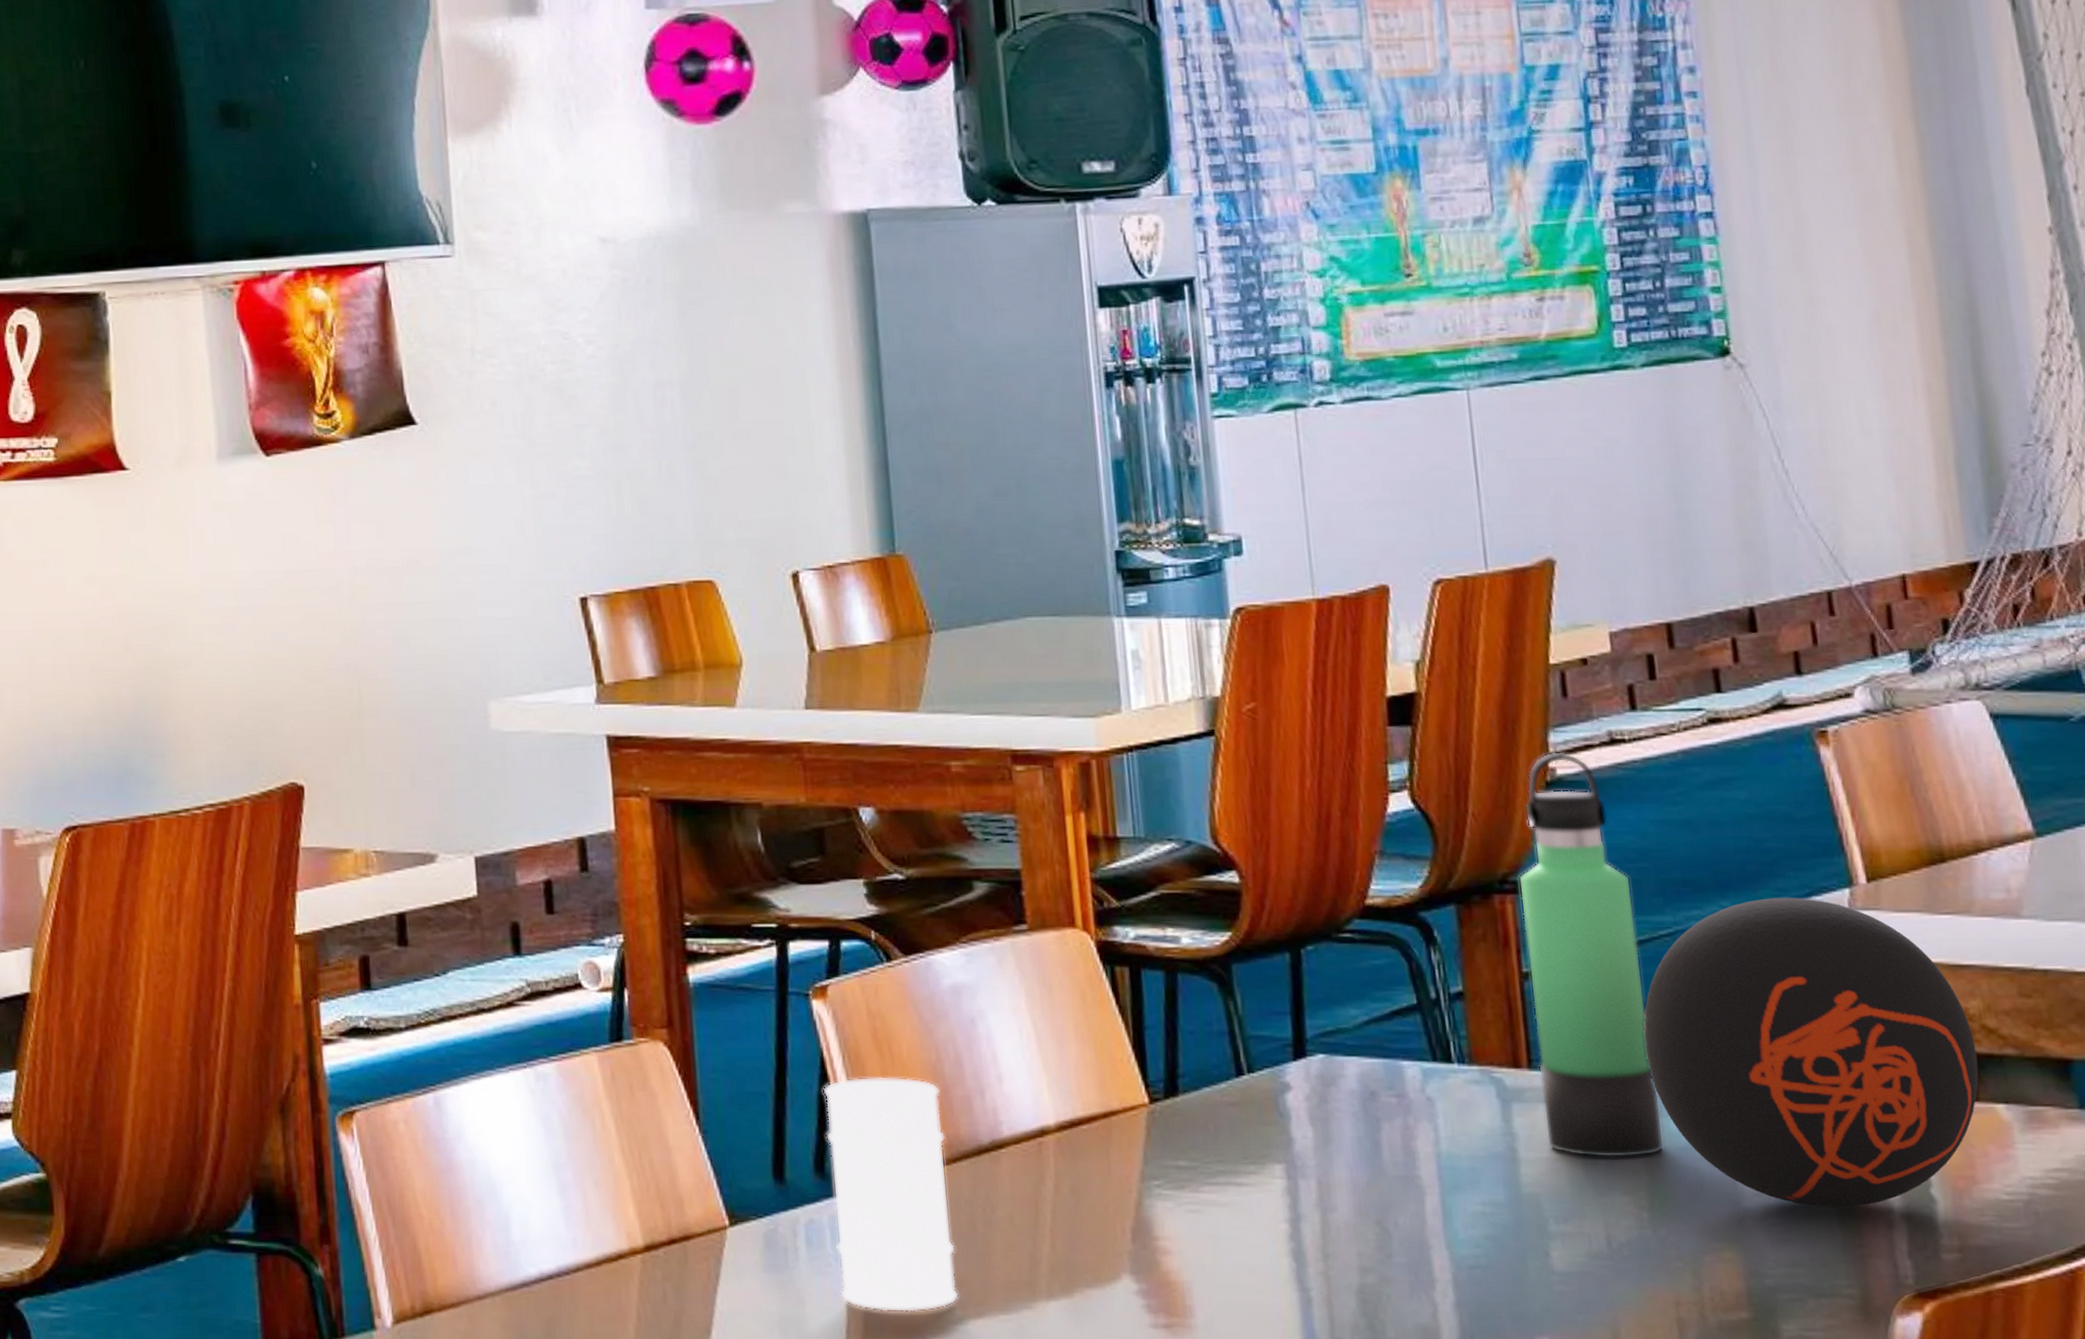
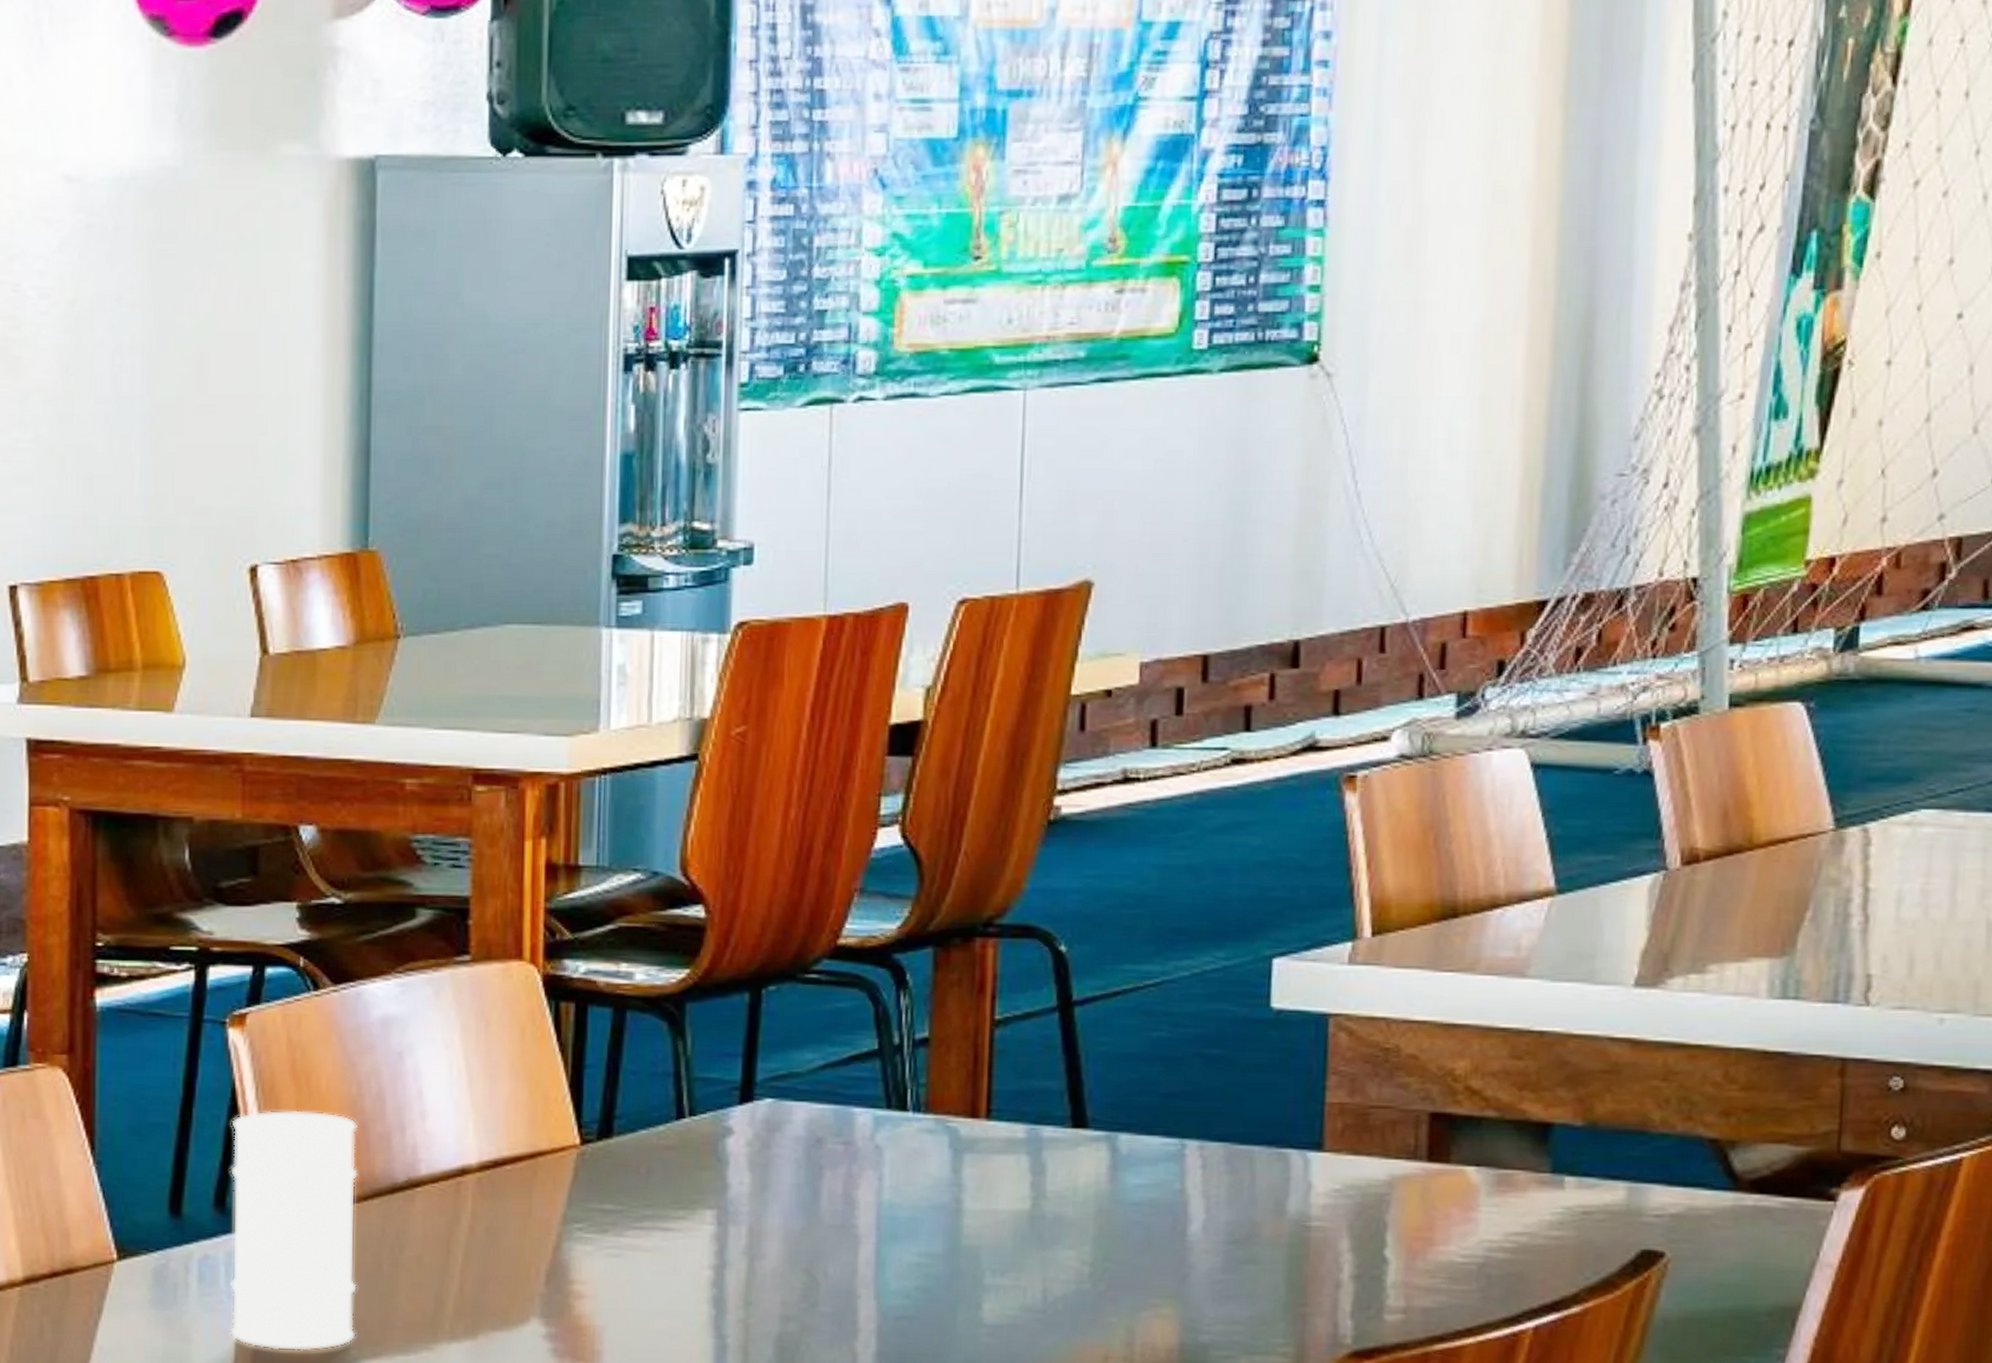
thermos bottle: present [1518,752,1665,1158] -> none [995,789,1123,1212]
decorative ball: present [1643,898,1979,1207] -> none [1112,950,1456,1266]

